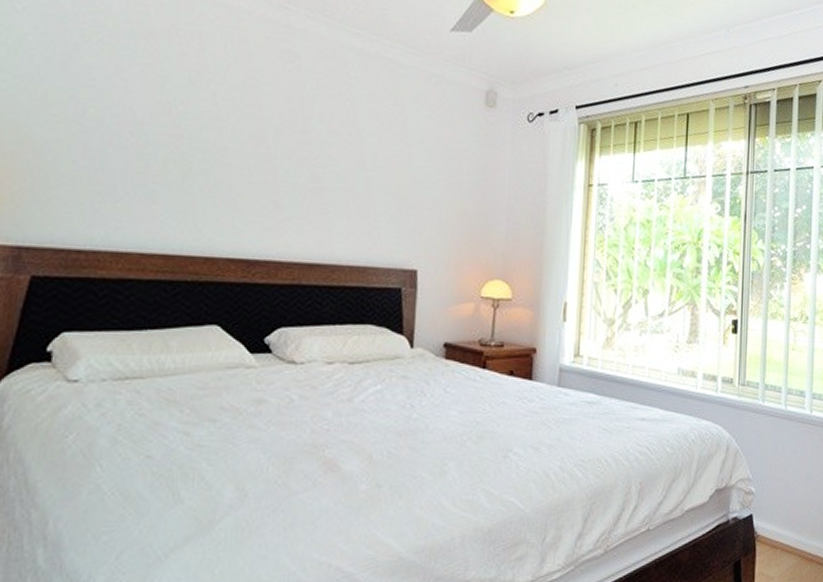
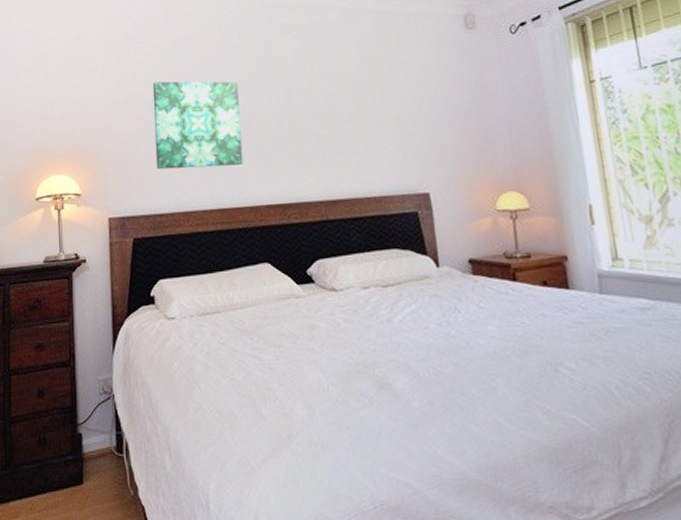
wall art: none [80,79,213,207] -> present [152,81,243,170]

